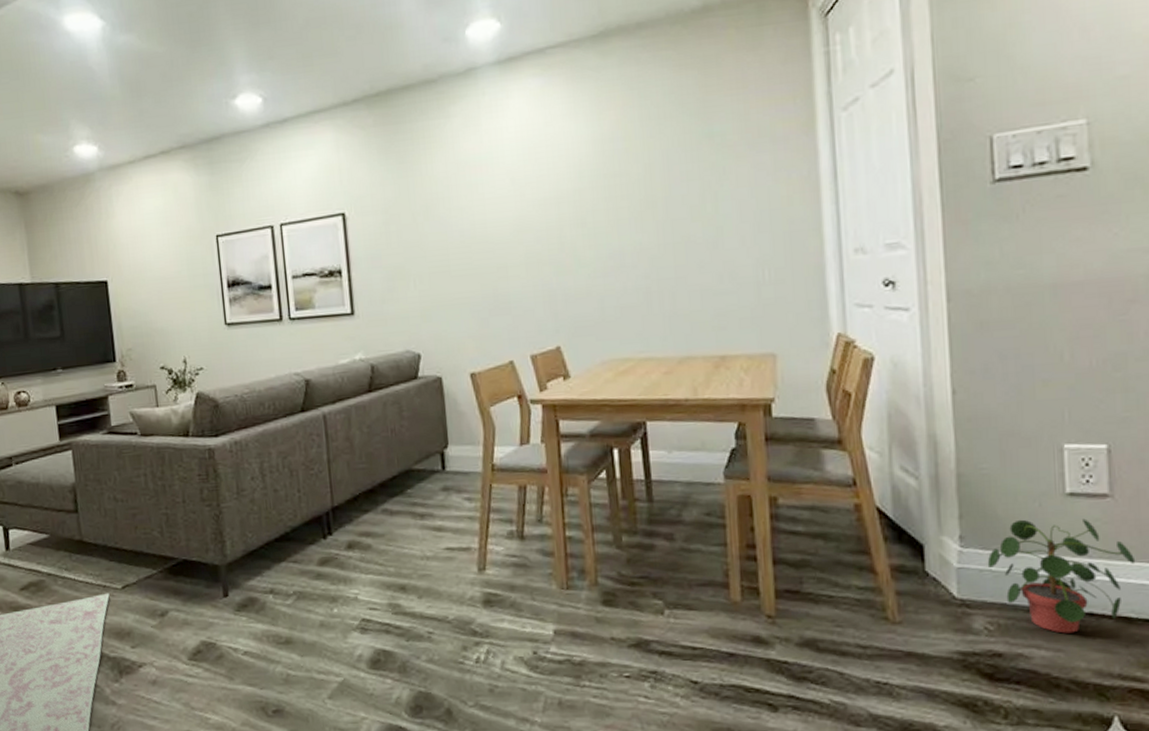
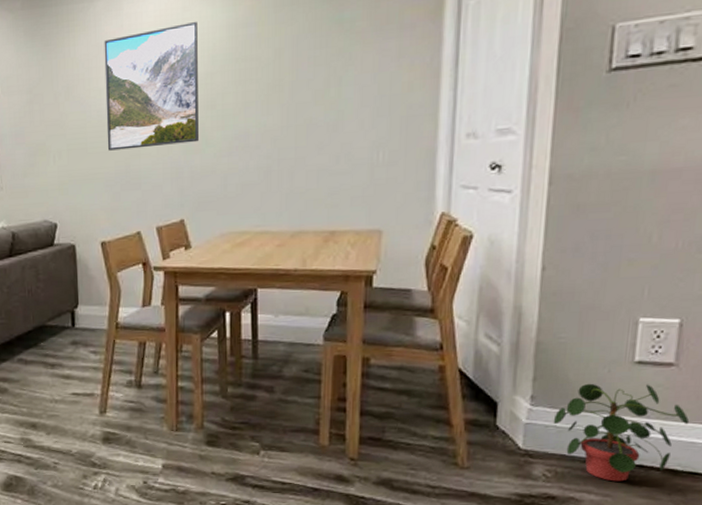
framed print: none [463,136,570,273] -> present [104,21,198,151]

